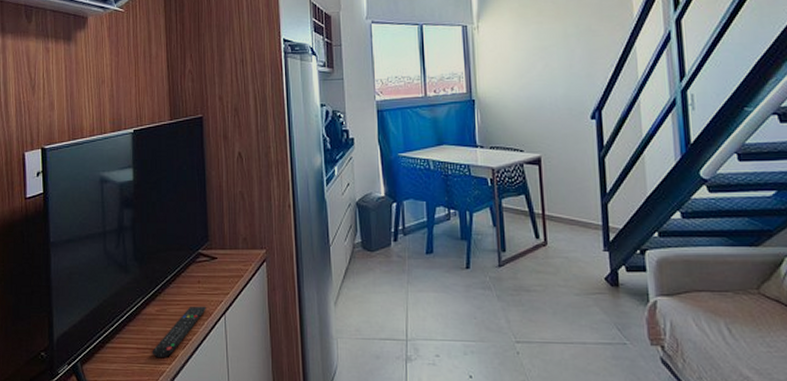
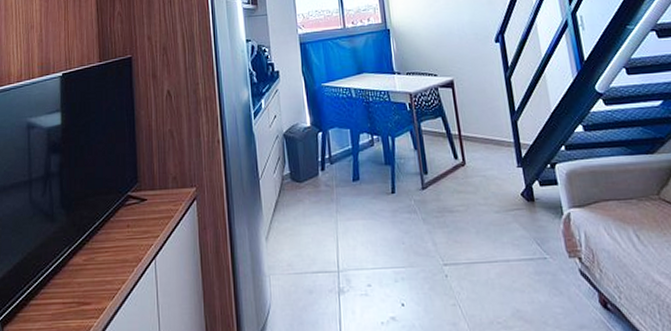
remote control: present [152,306,206,358] -> none [78,251,136,312]

